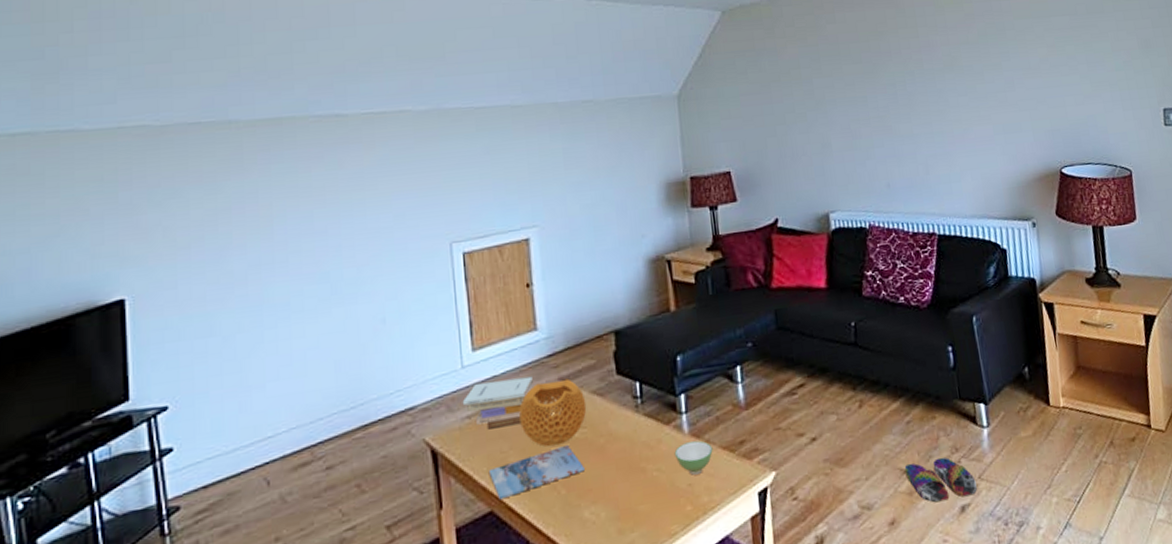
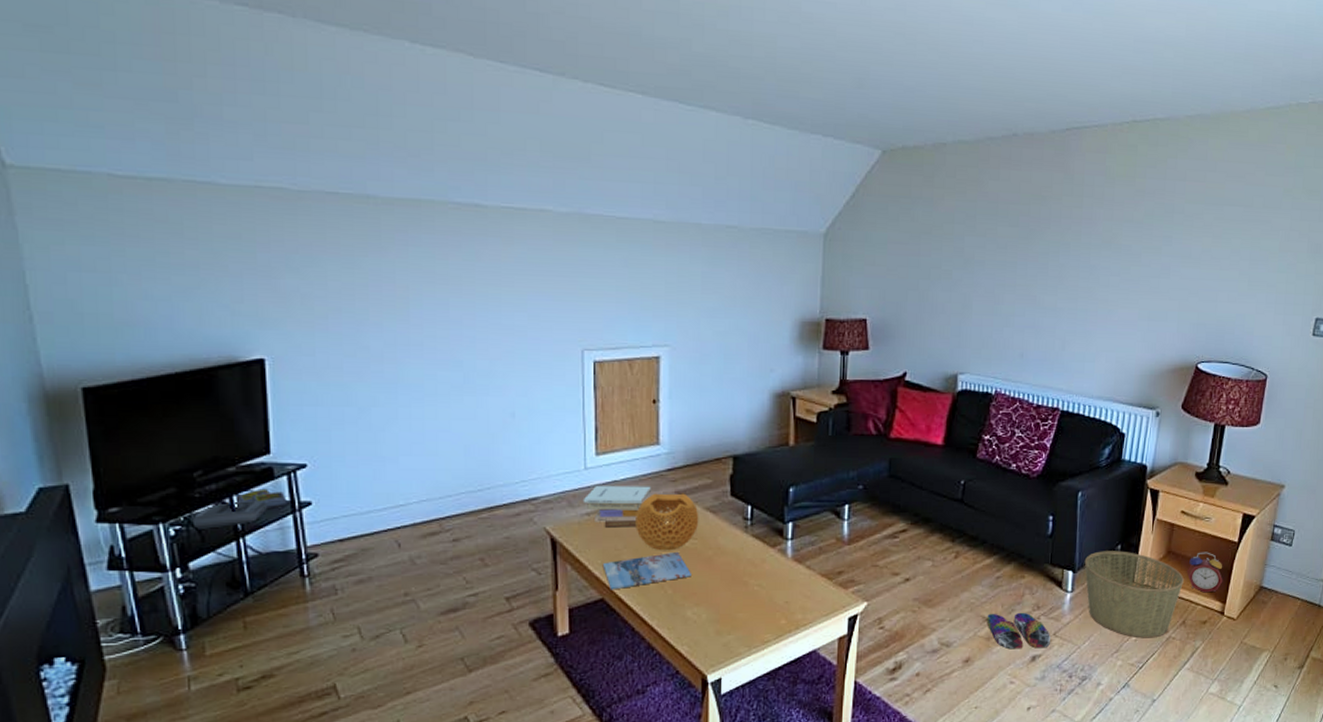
video game console: none [42,440,149,498] -> present [192,488,289,529]
bowl: present [674,440,713,476] -> none [776,565,812,594]
basket: none [994,373,1101,468] -> present [1084,551,1184,638]
alarm clock: none [1101,361,1142,407] -> present [1186,552,1223,593]

